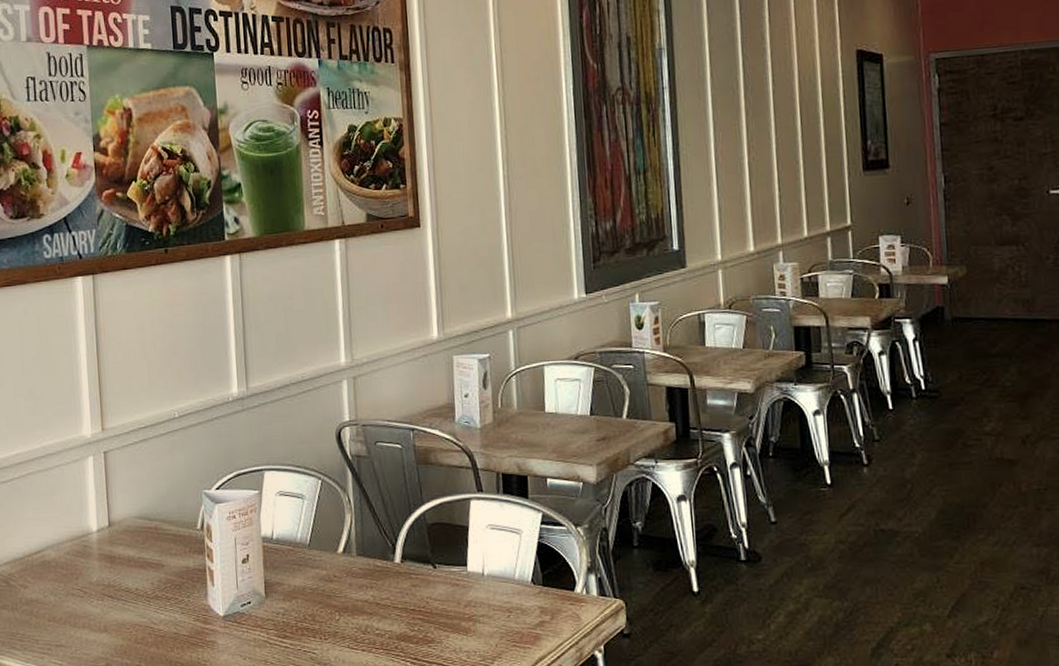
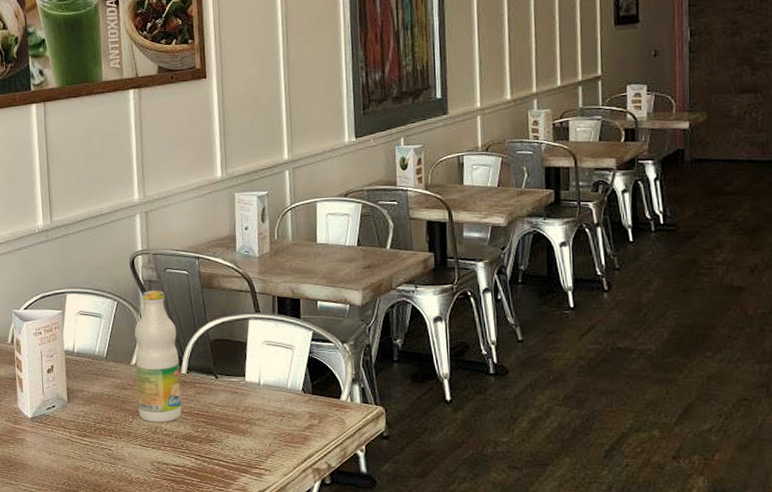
bottle: none [341,467,396,620] -> present [134,290,182,422]

